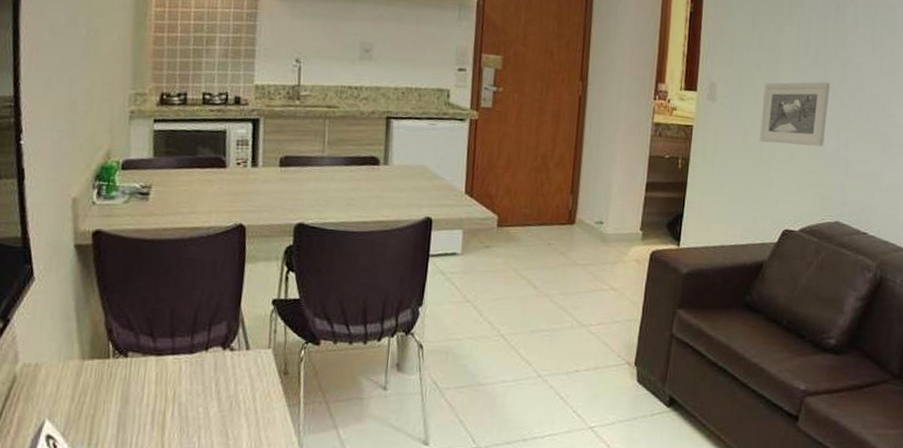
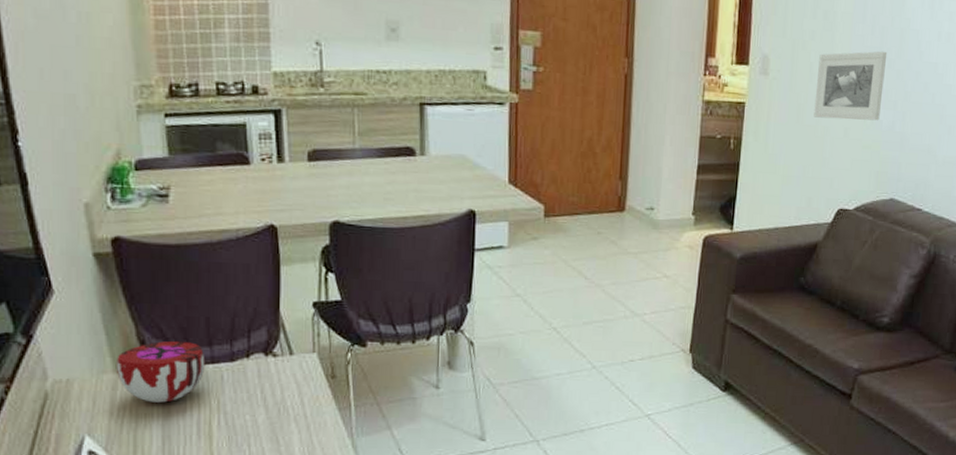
decorative bowl: none [82,331,167,391] -> present [117,341,205,403]

